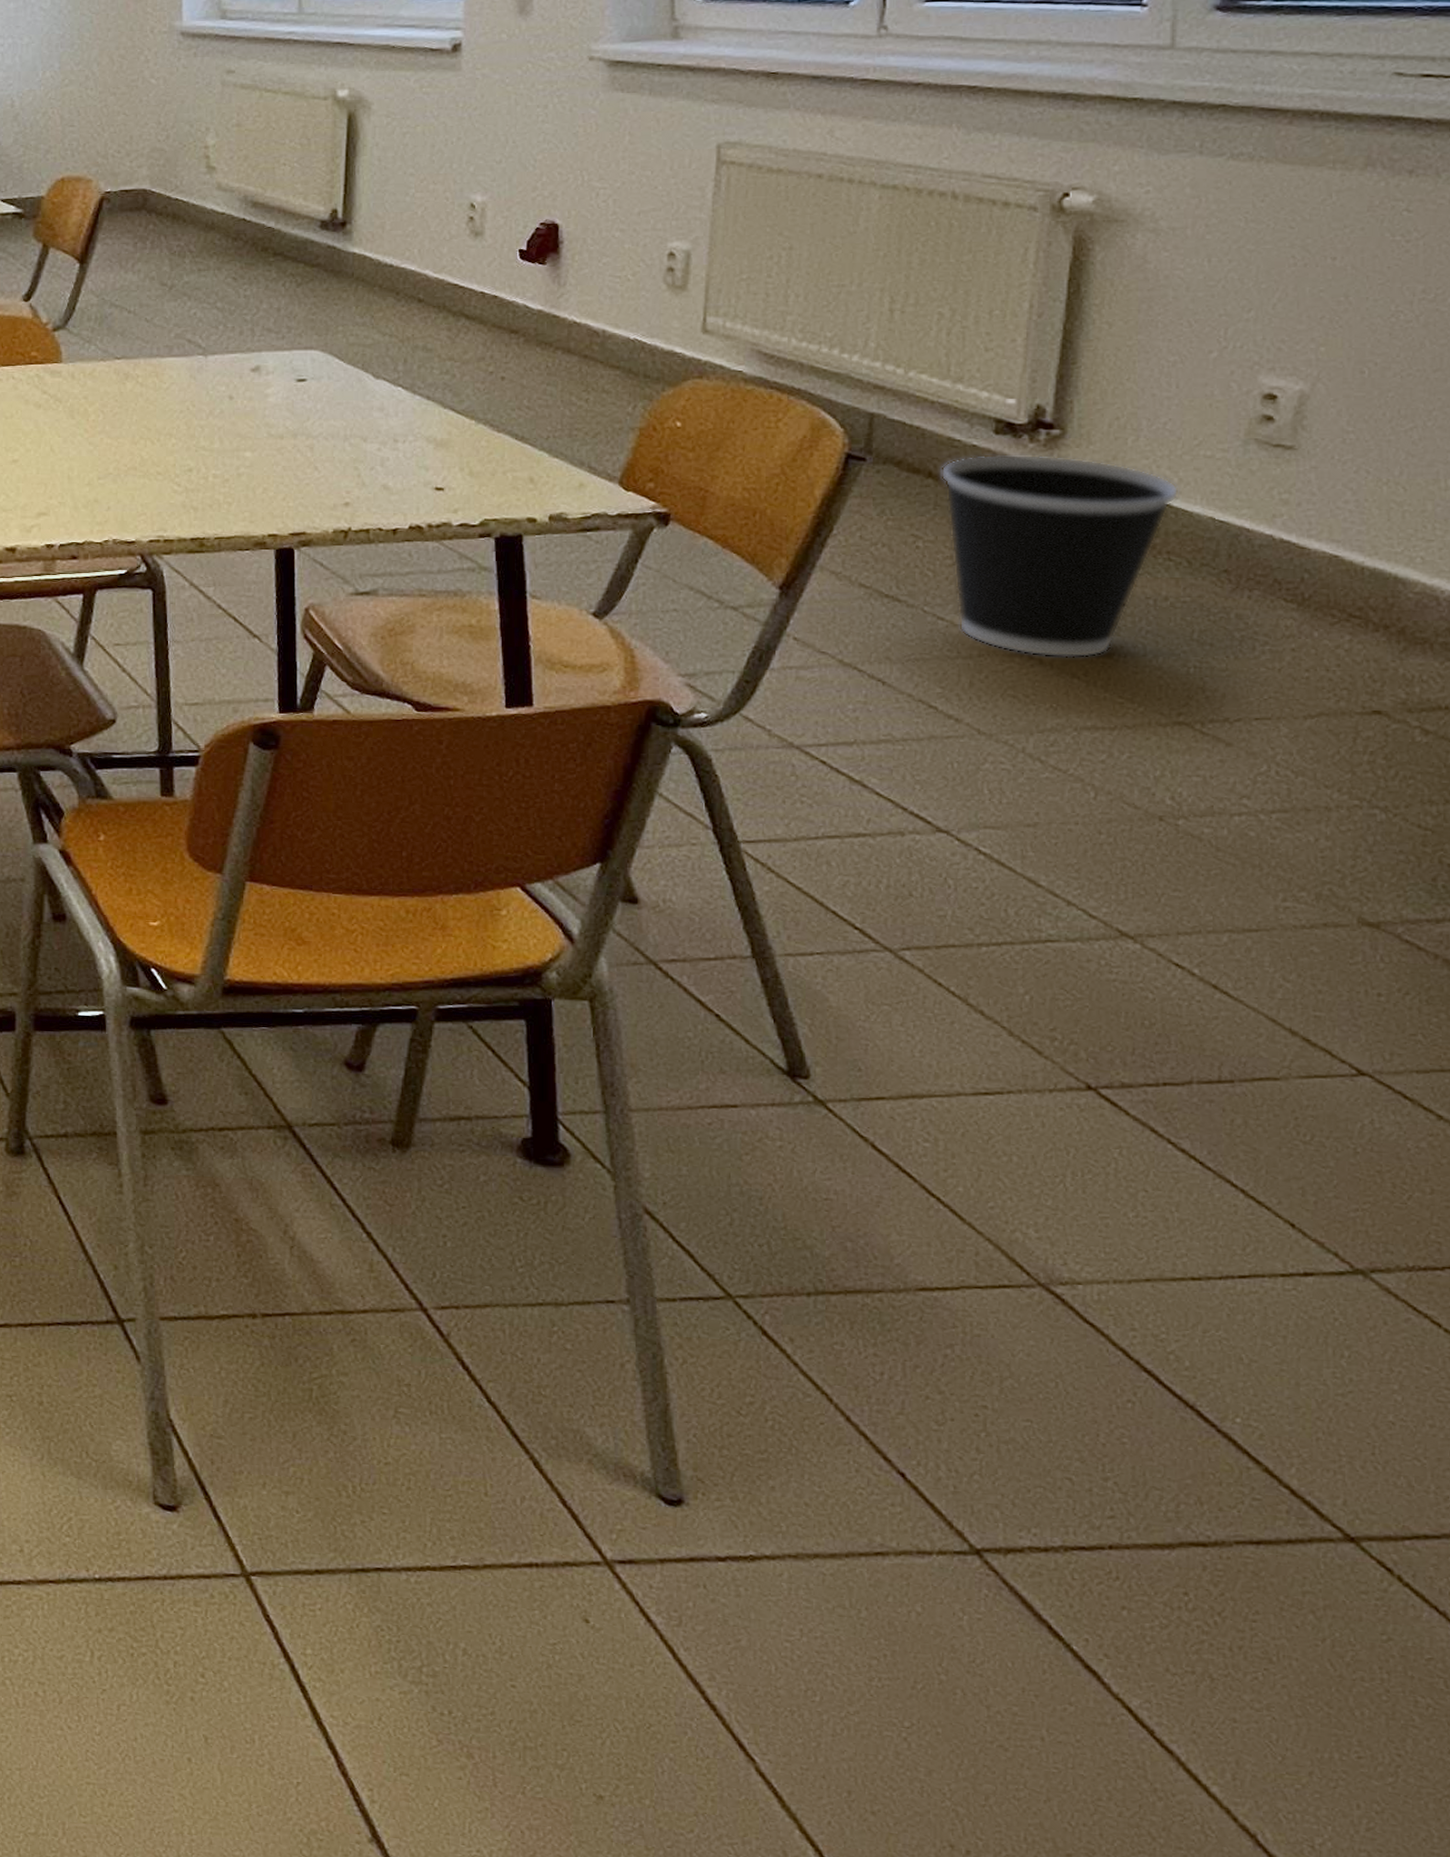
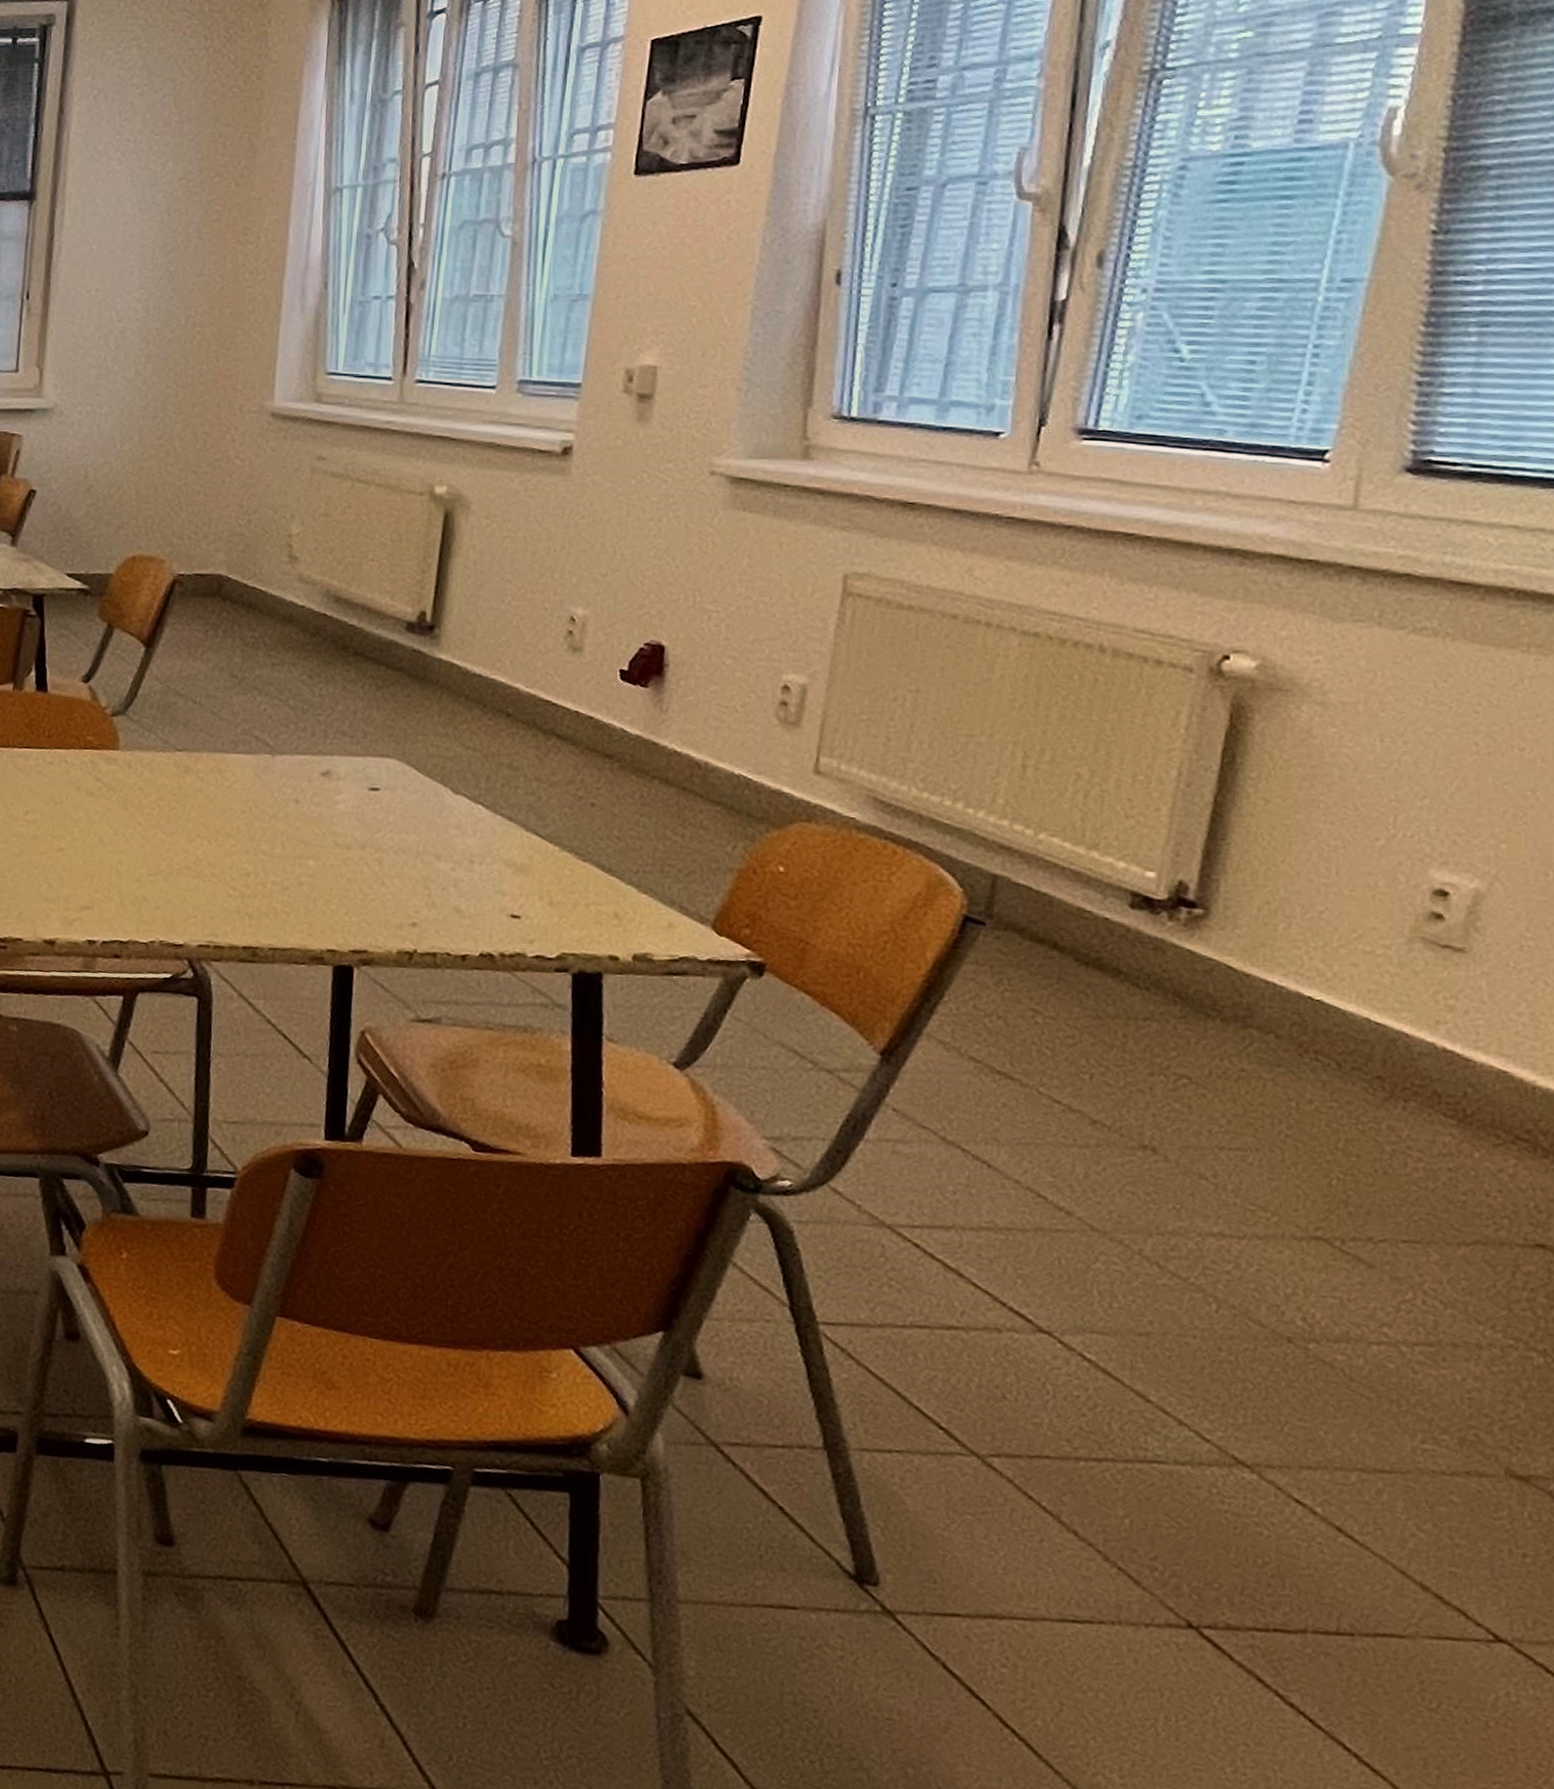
wastebasket: present [941,454,1179,658] -> none [1067,929,1332,1159]

